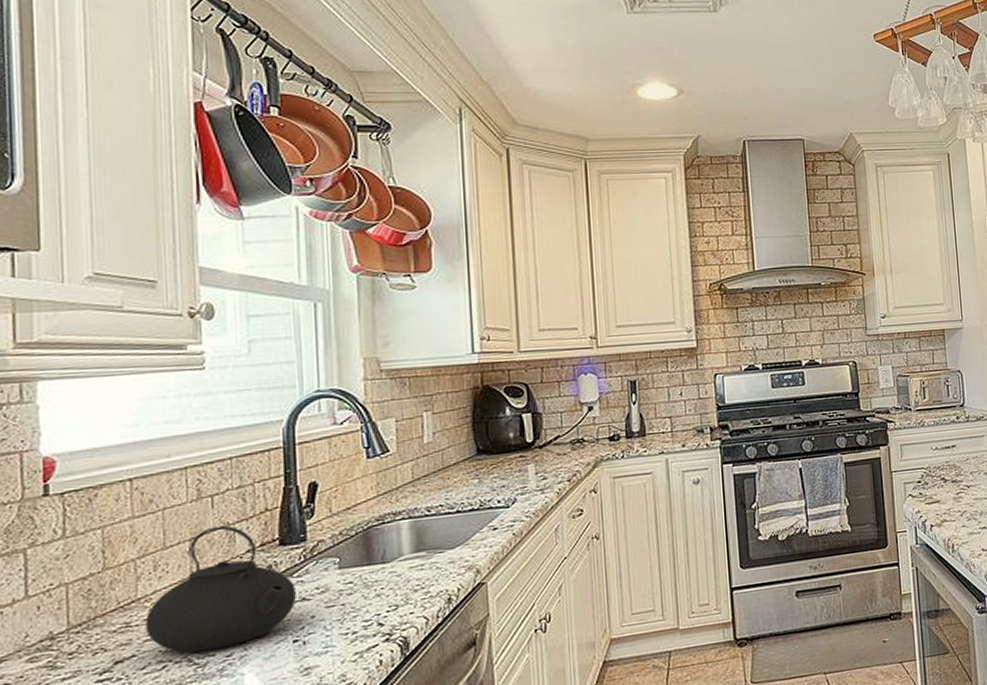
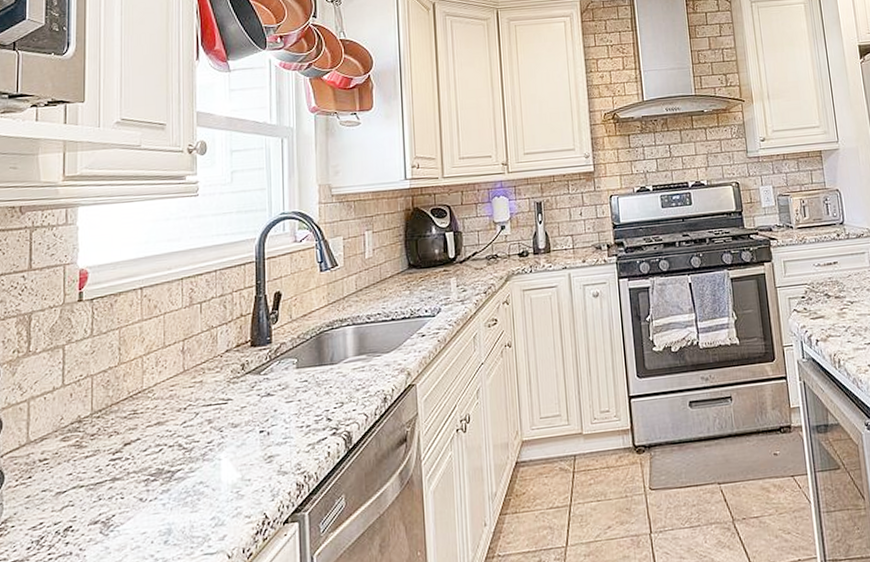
teakettle: present [145,525,296,653] -> none [148,328,263,439]

